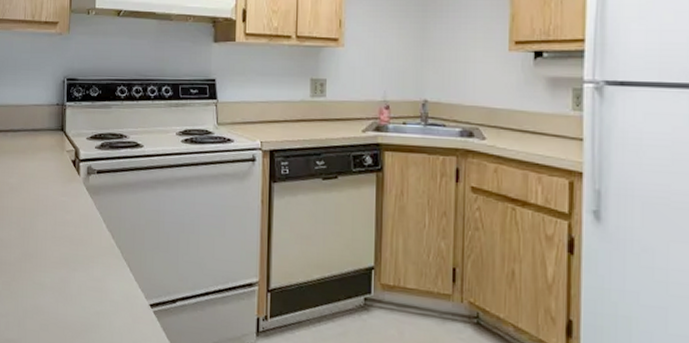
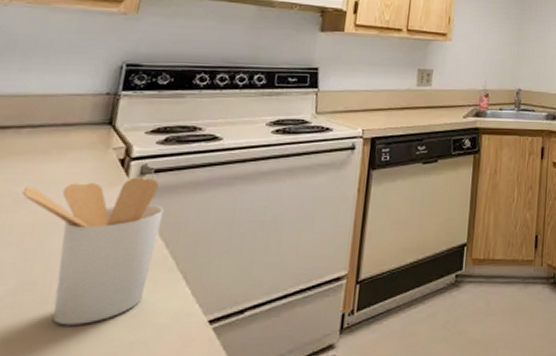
utensil holder: none [14,176,107,292] -> present [22,177,164,326]

